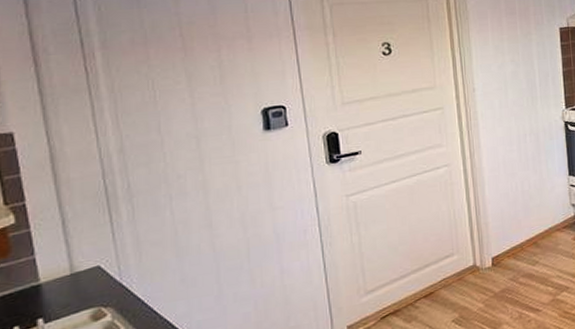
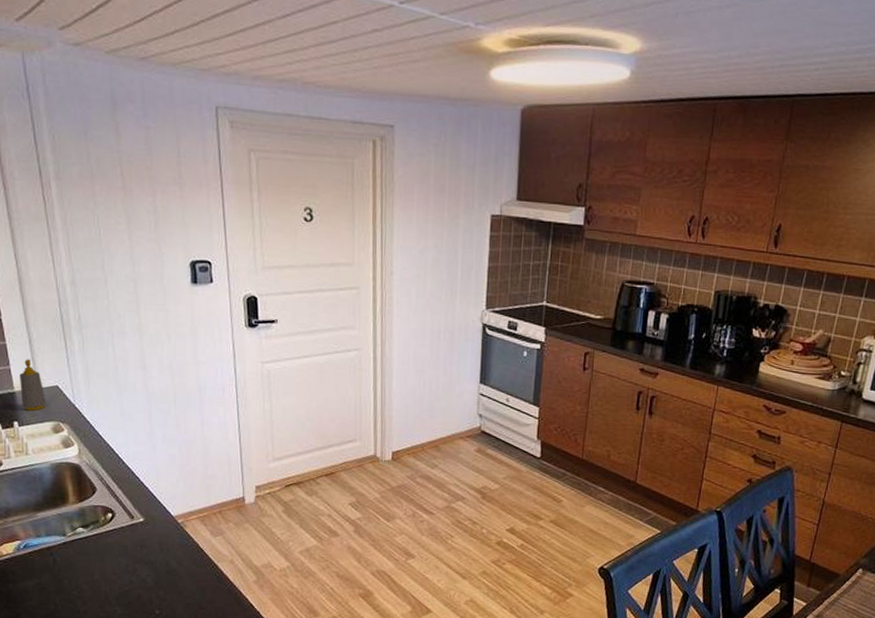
soap bottle: none [48,242,84,303] -> present [20,359,47,411]

